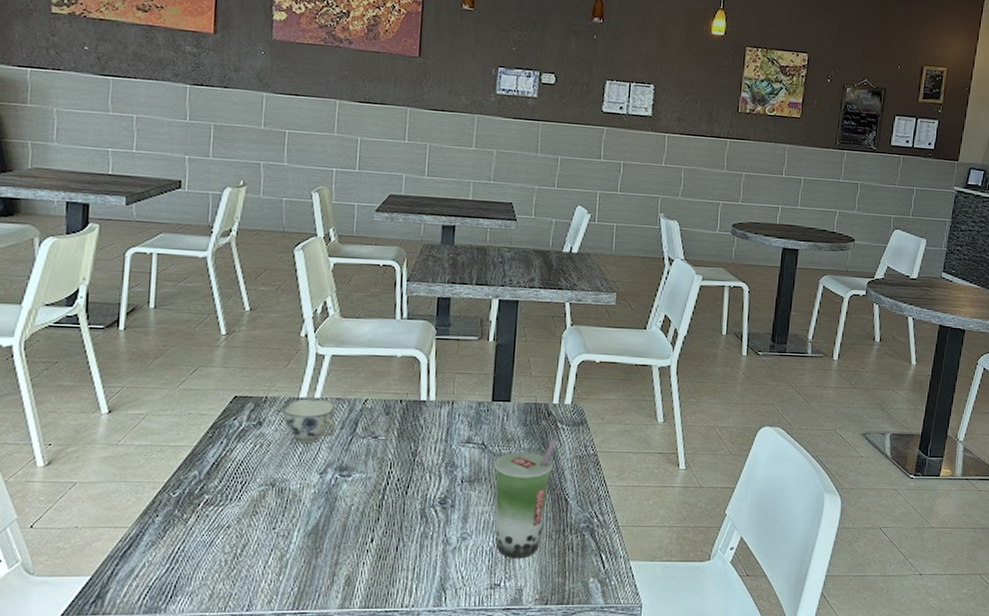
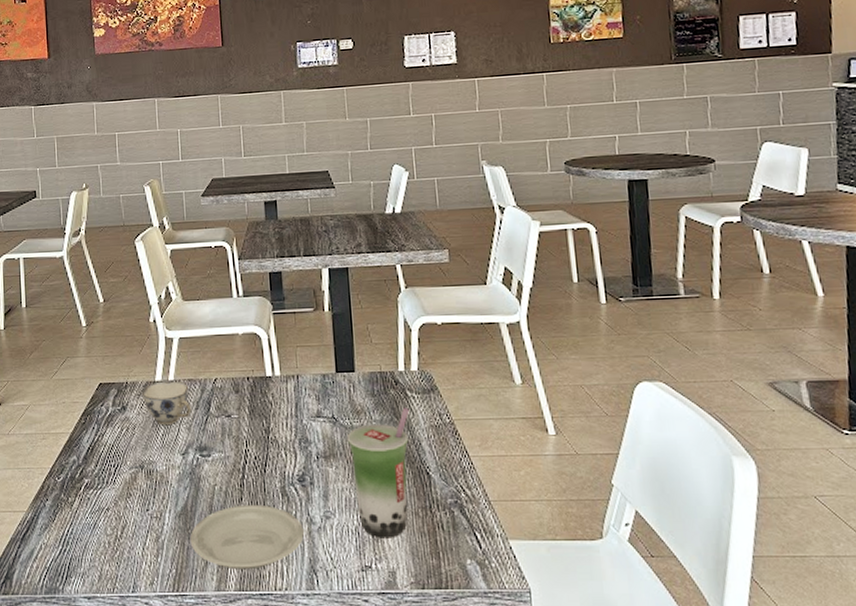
plate: none [317,525,438,588] -> present [190,504,304,570]

